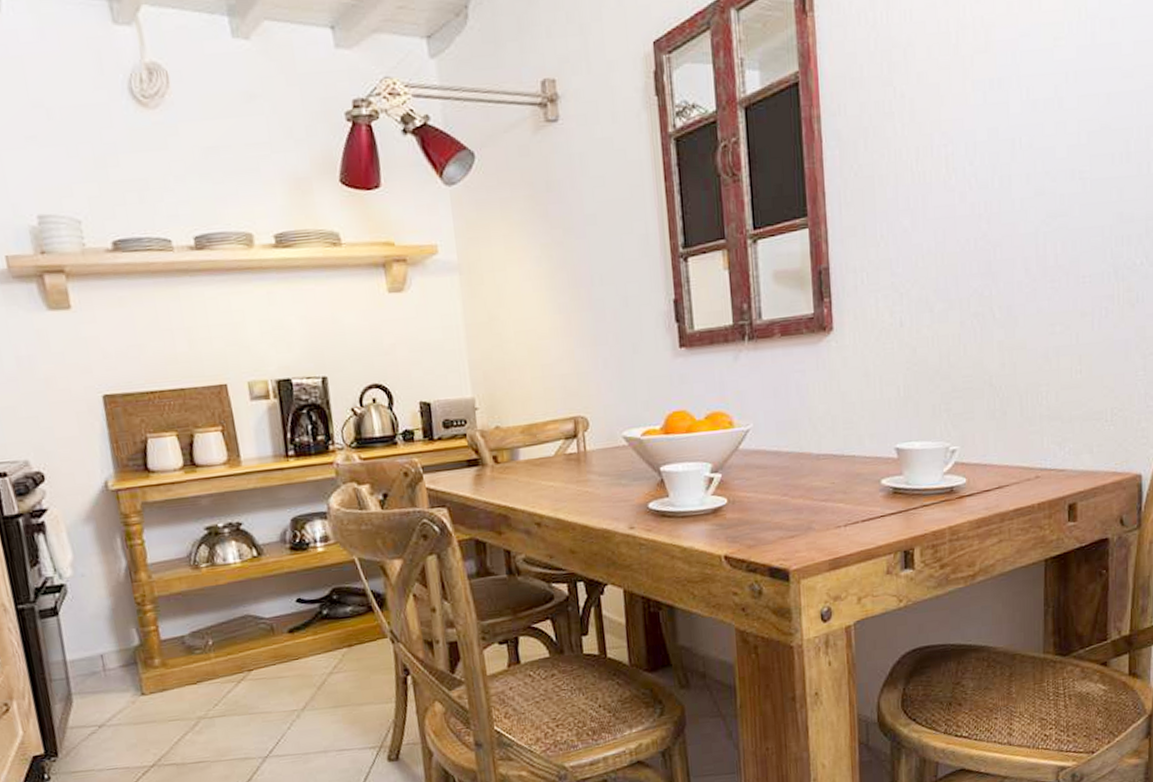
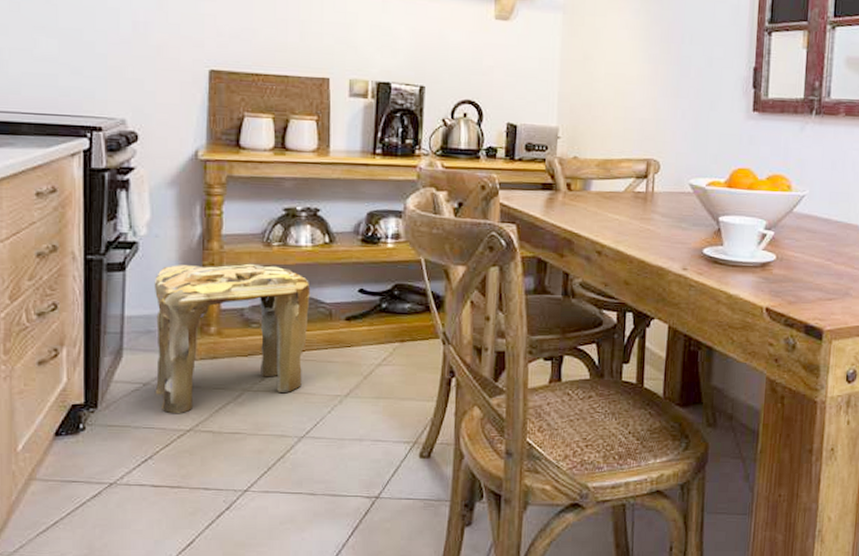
stool: none [89,587,256,752] -> present [154,263,311,414]

